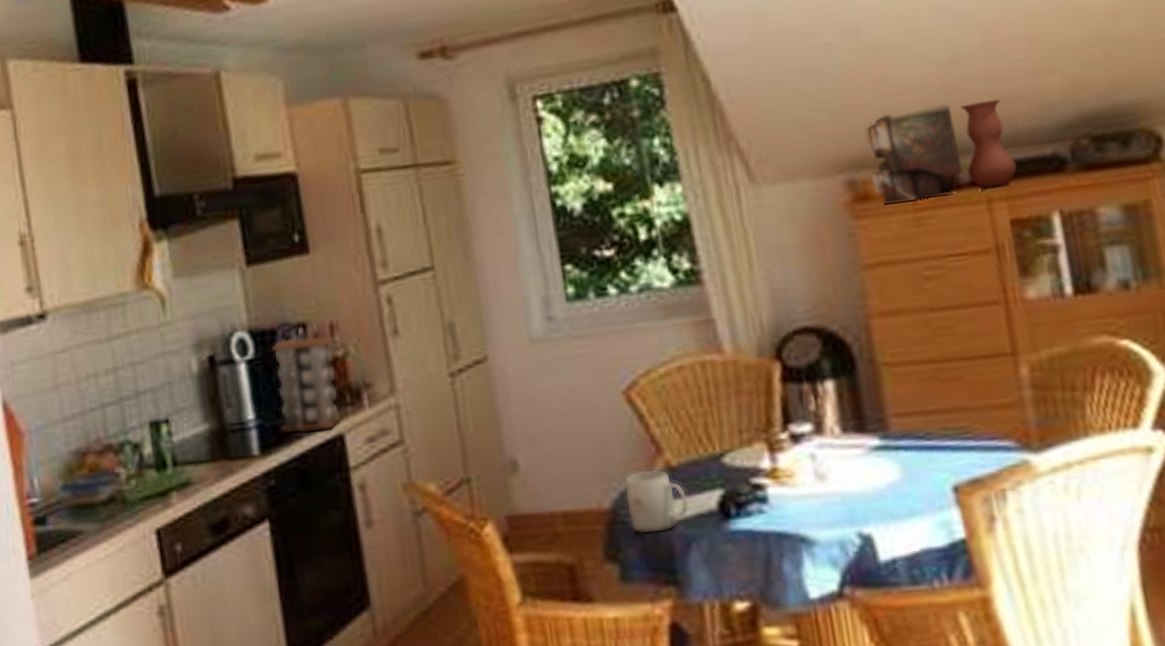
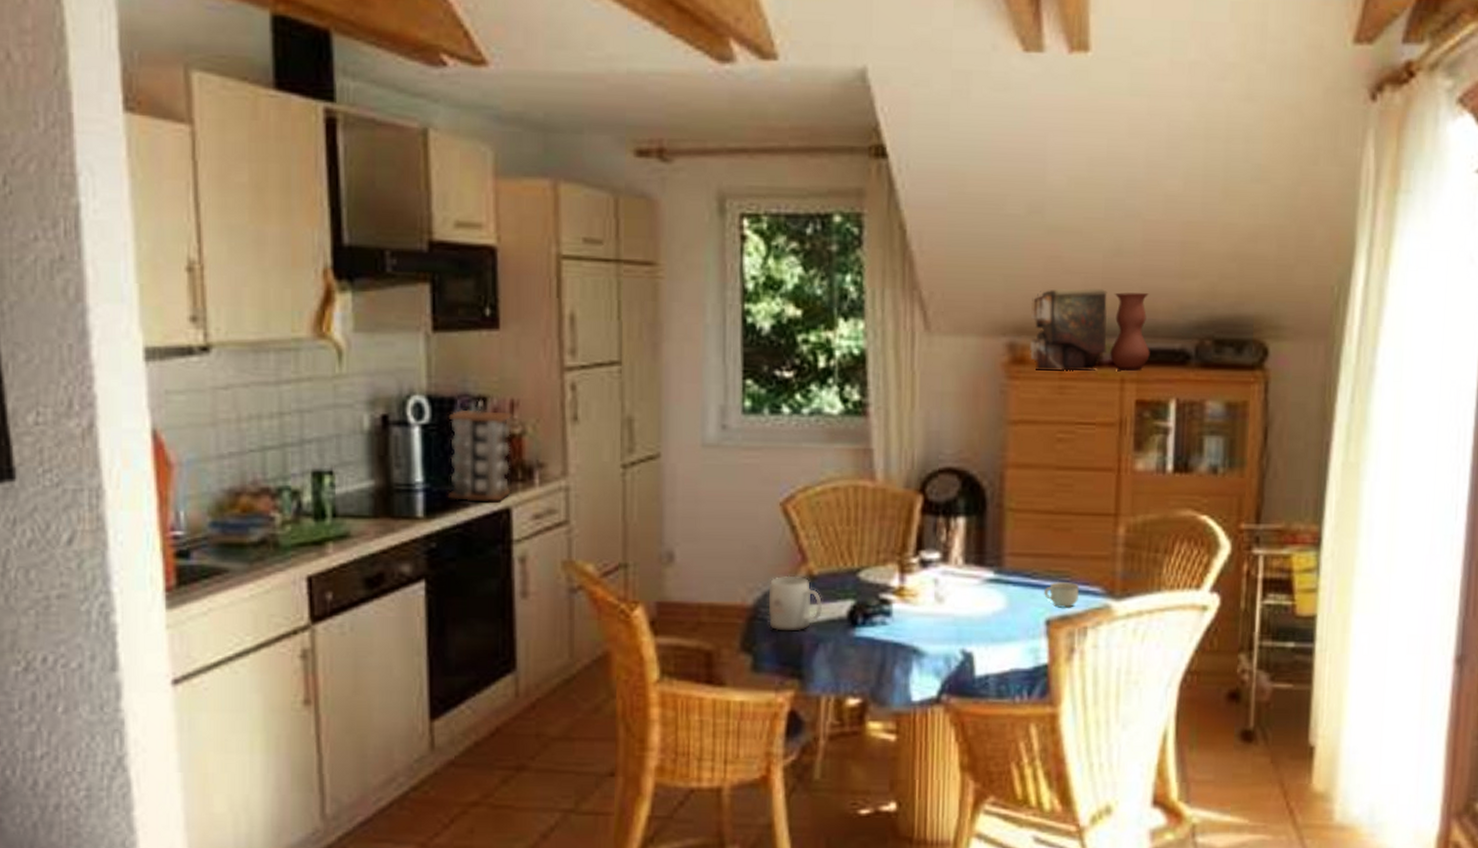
cup: none [943,439,988,470] -> present [1044,582,1079,608]

